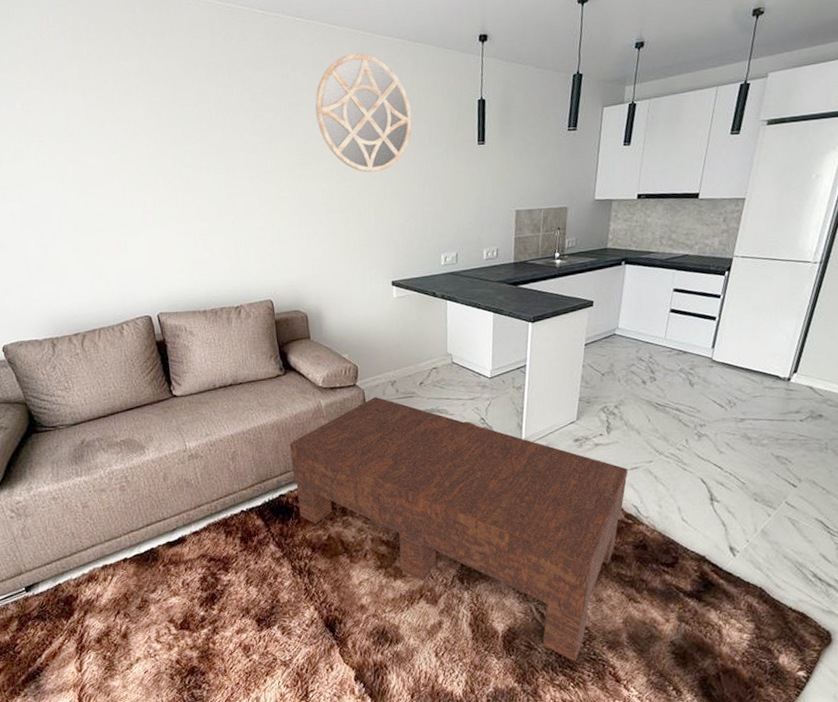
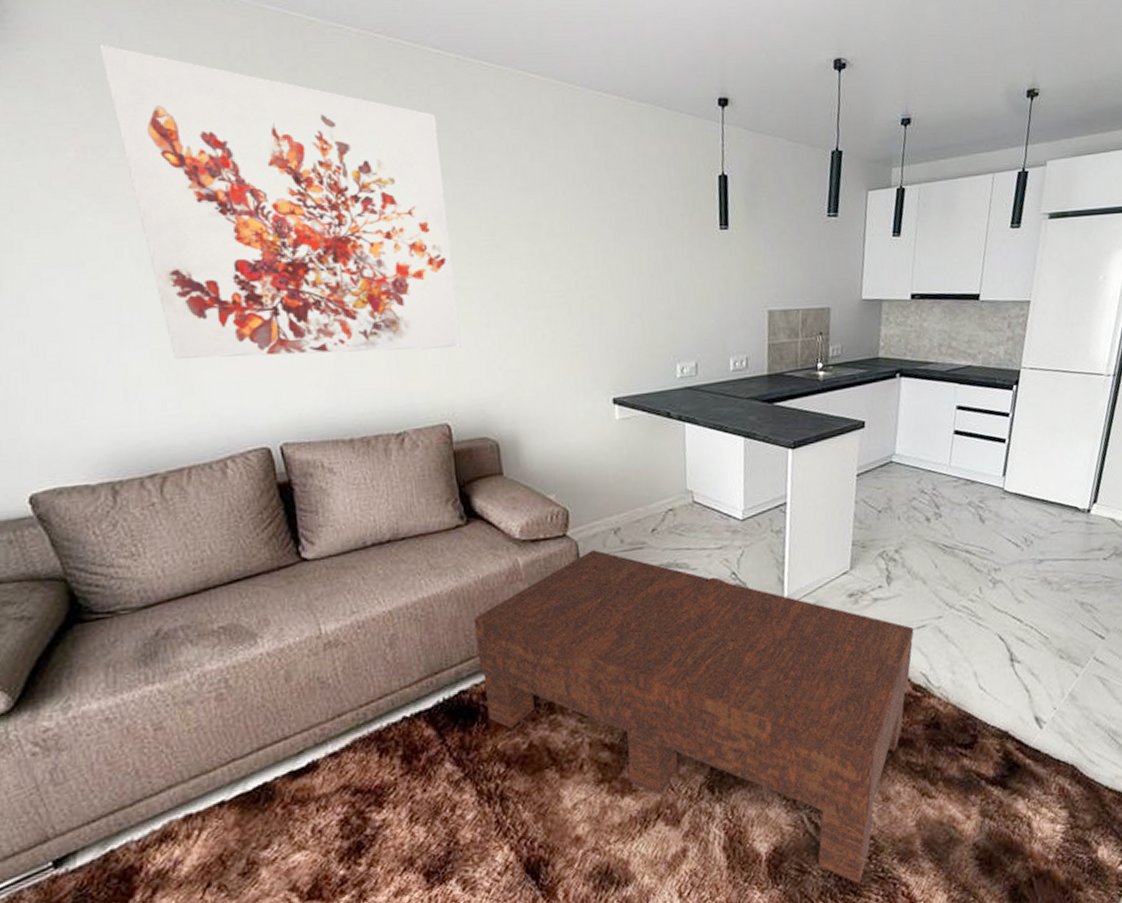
wall art: none [33,24,280,252] -> present [98,43,461,359]
home mirror: present [315,53,413,173] -> none [508,110,637,260]

